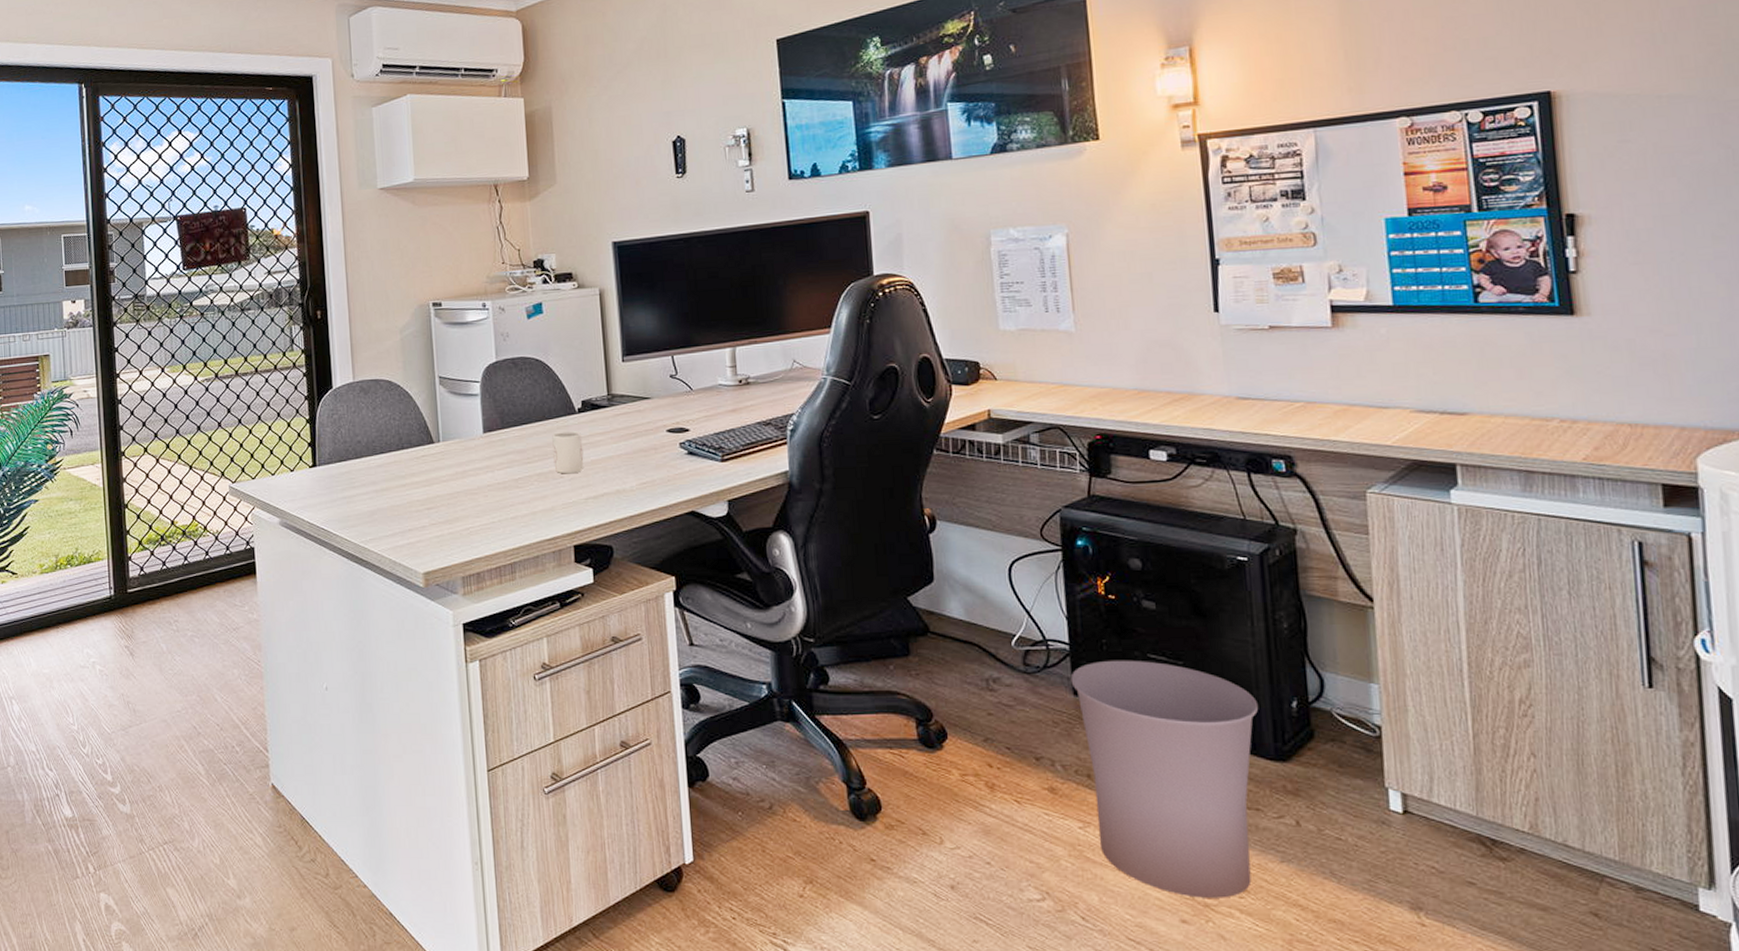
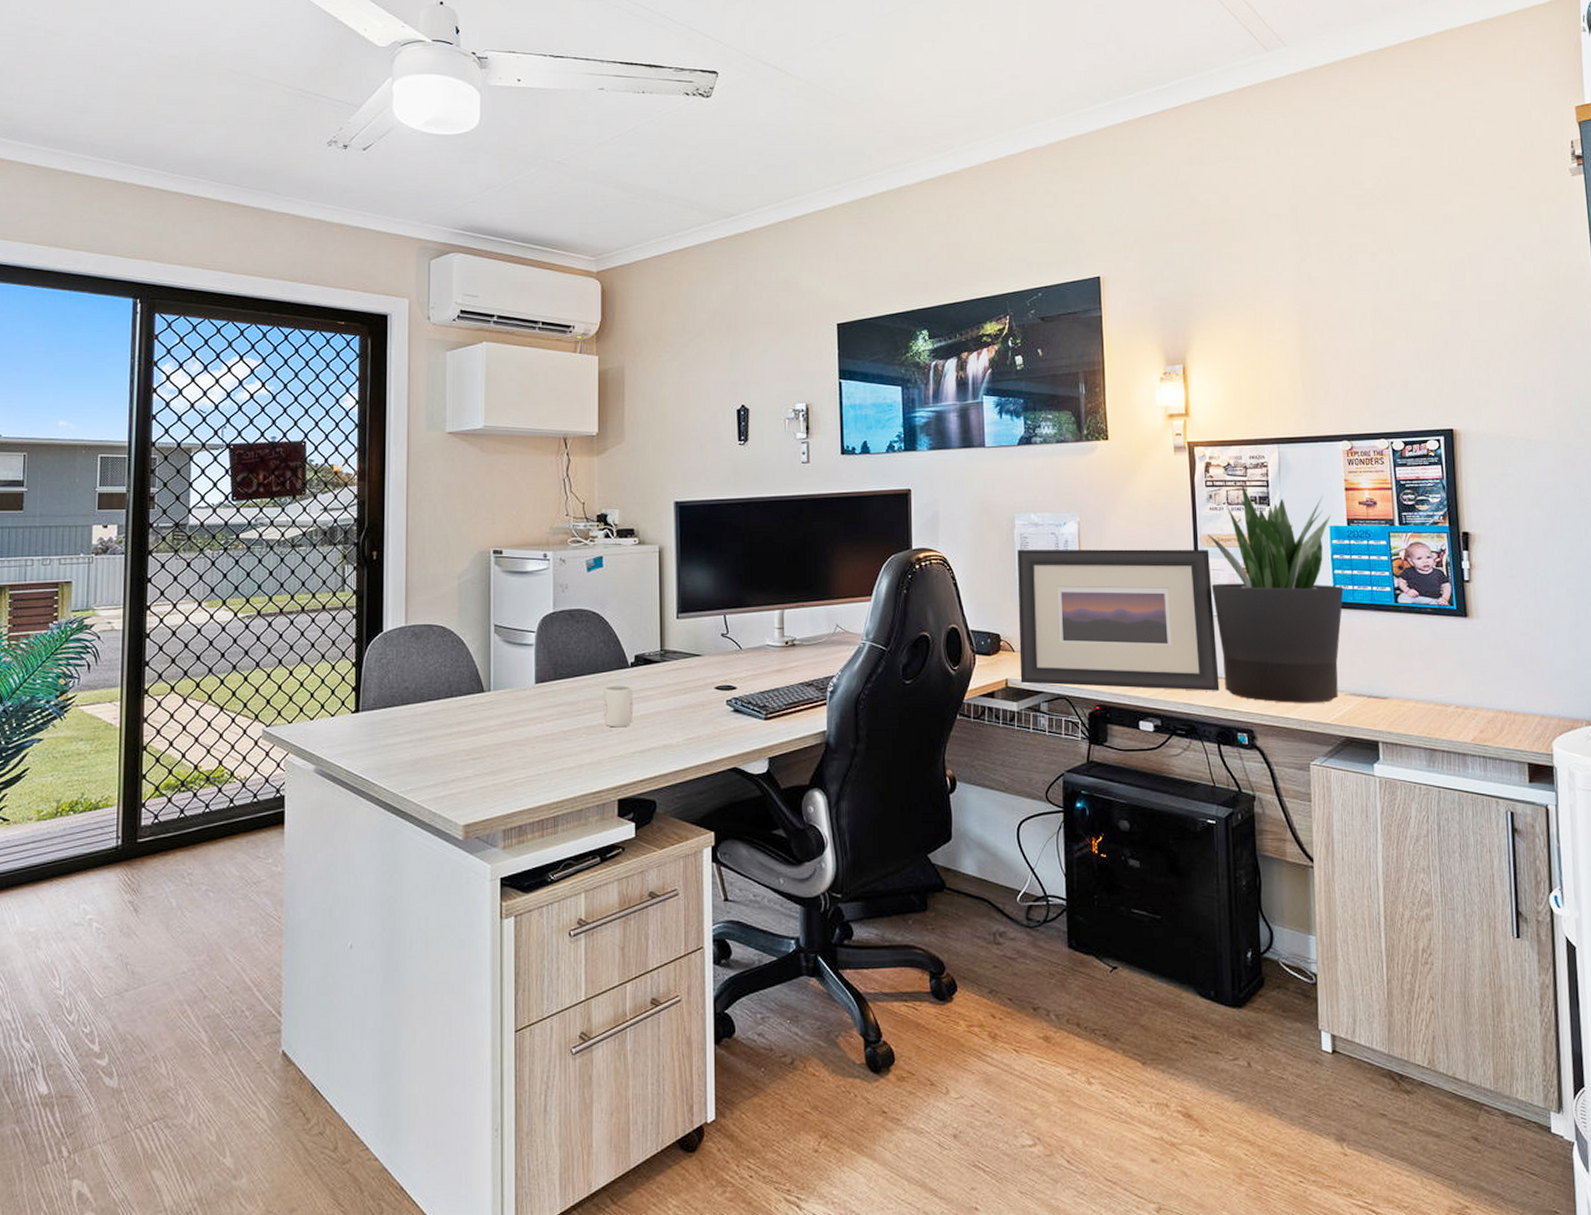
picture frame: none [995,255,1248,415] -> present [1017,549,1220,691]
waste bin: present [1070,660,1258,898] -> none [1066,914,1220,1138]
planter: none [1226,177,1406,424] -> present [1207,484,1344,703]

